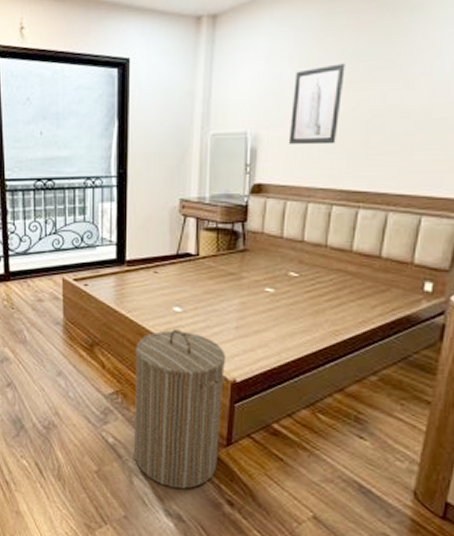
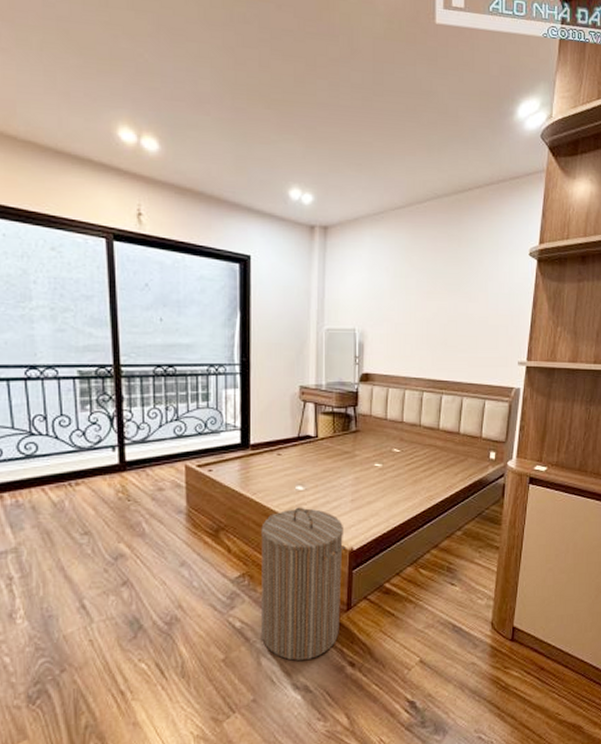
wall art: present [290,63,345,145] -> none [389,278,428,342]

